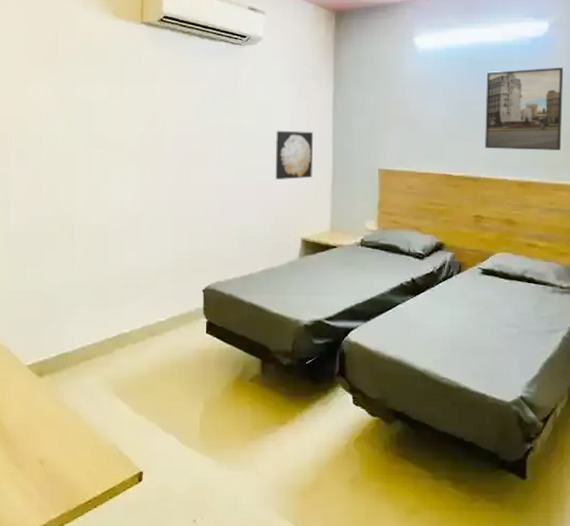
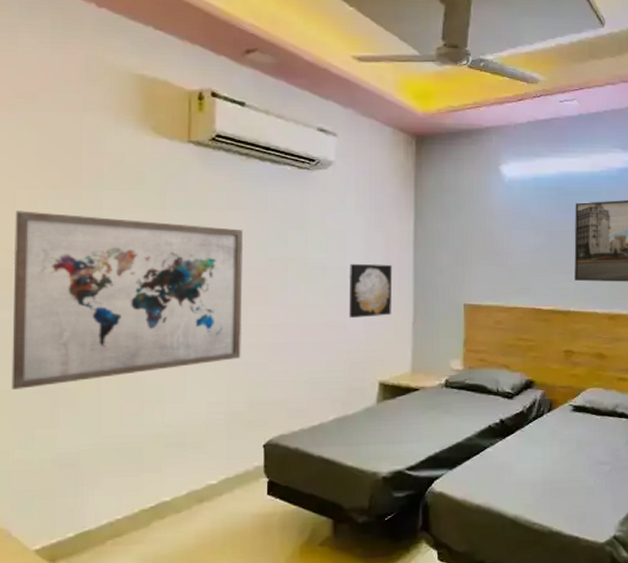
wall art: none [9,85,187,233] -> present [11,211,244,389]

